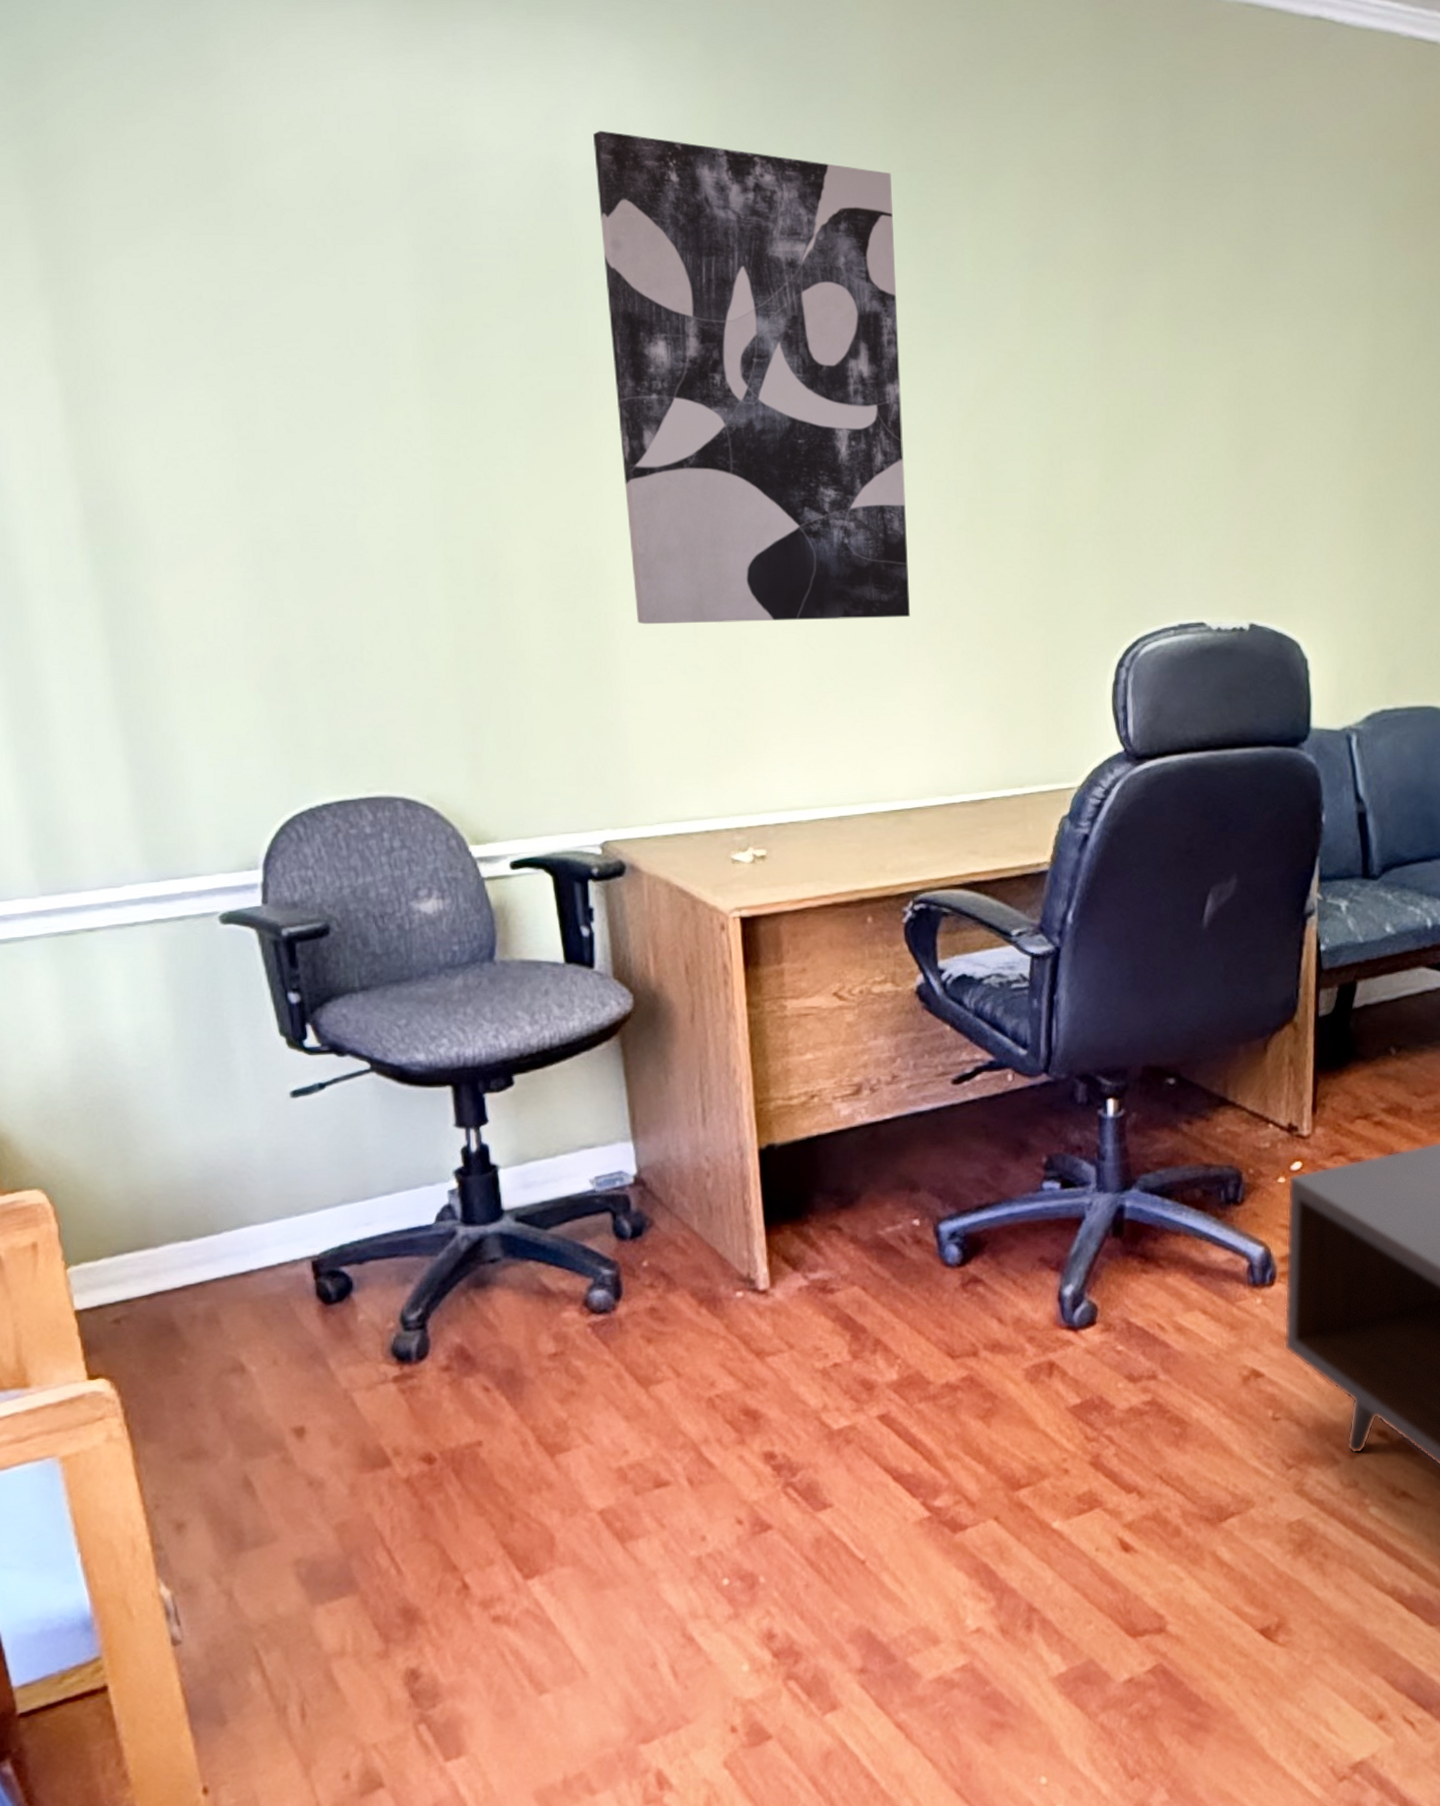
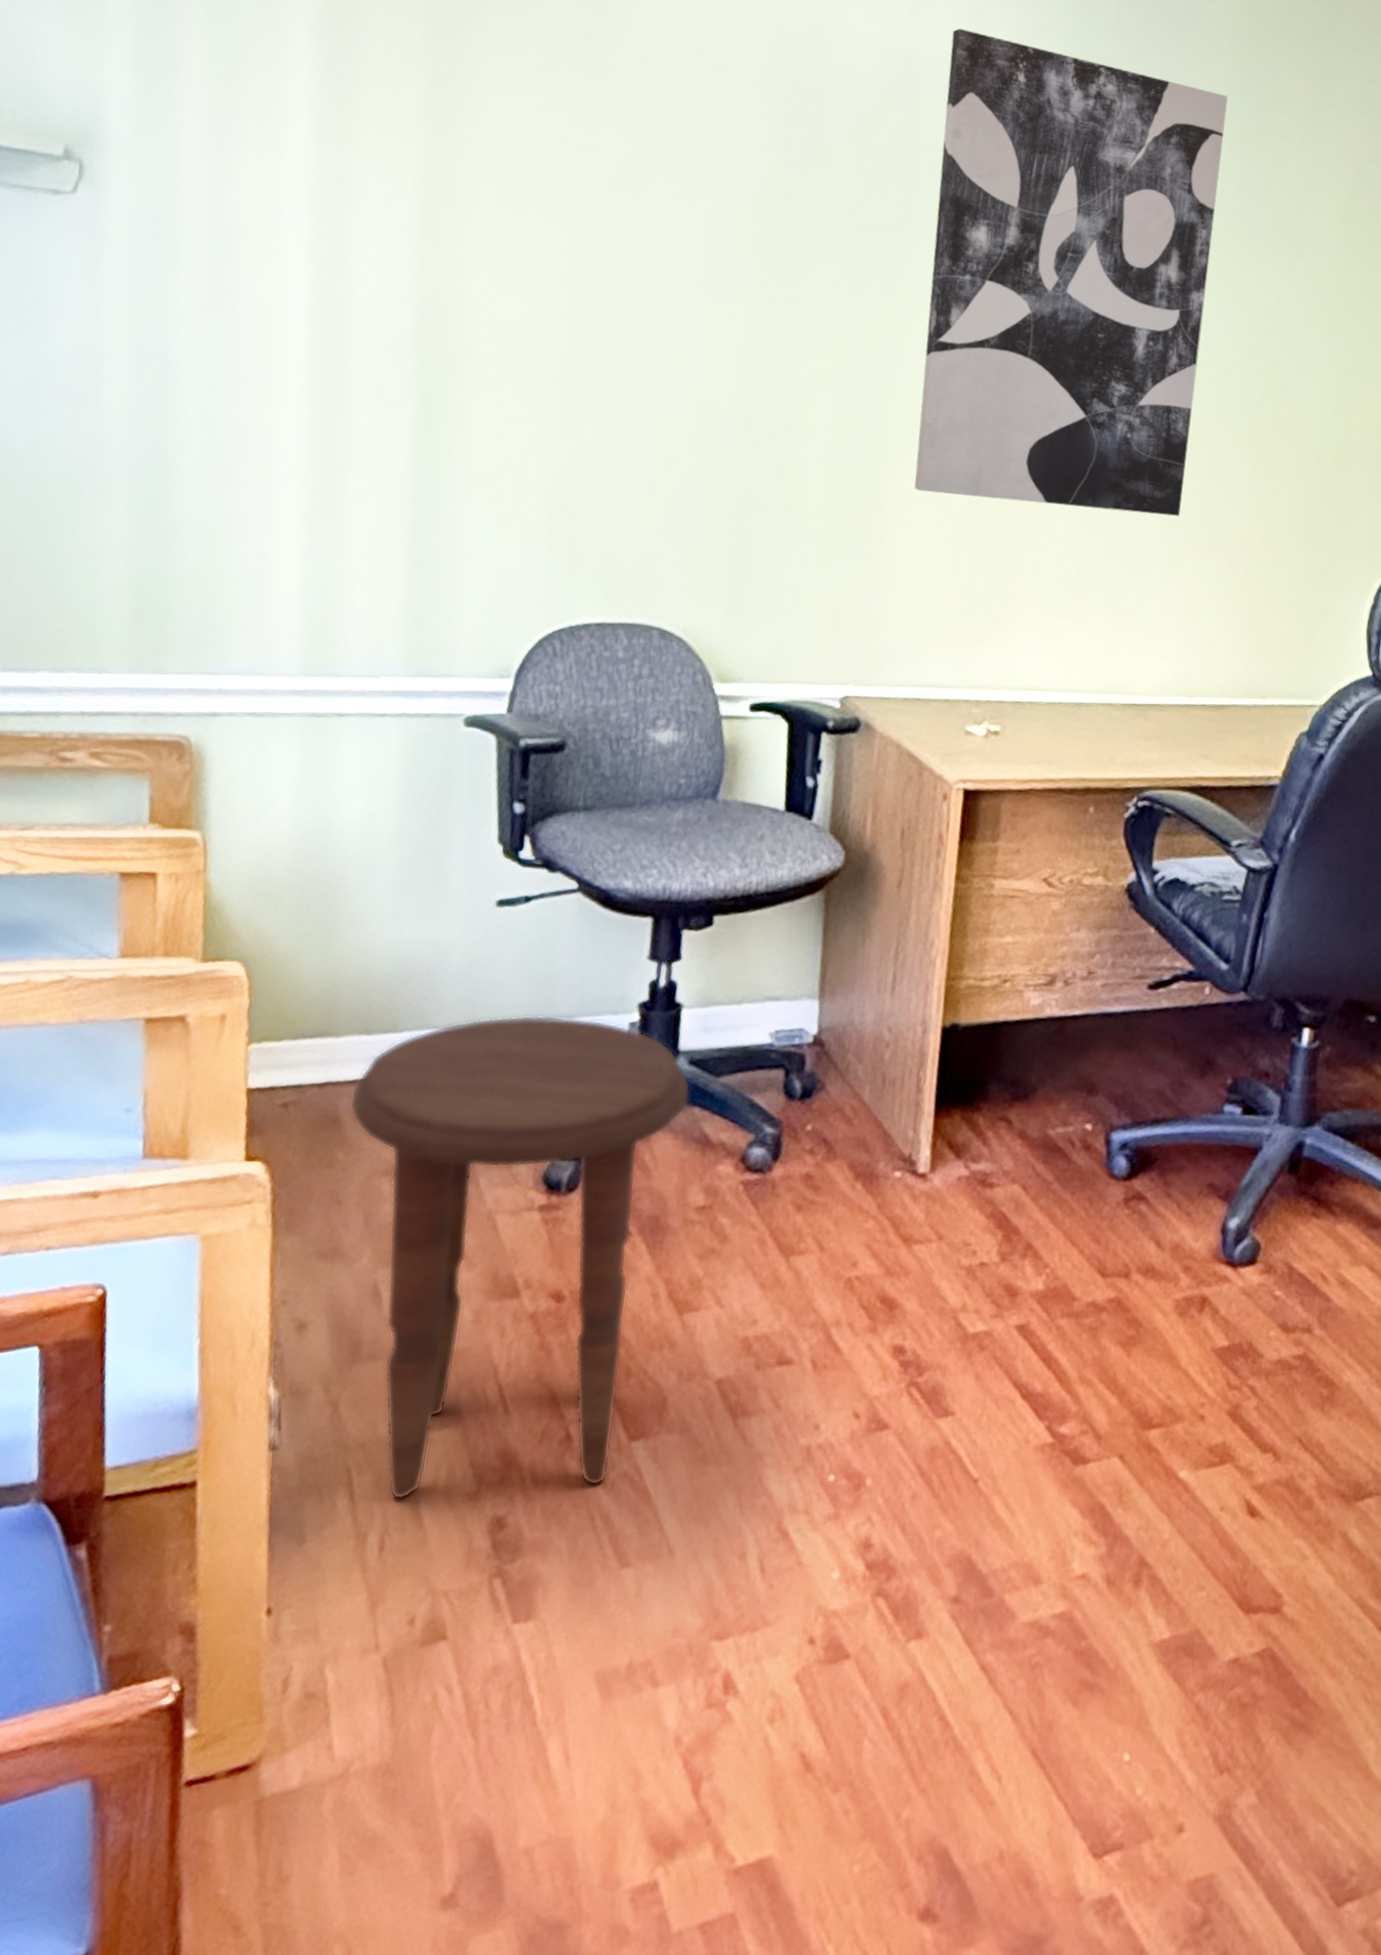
side table: none [182,1192,522,1670] -> present [349,1015,691,1500]

